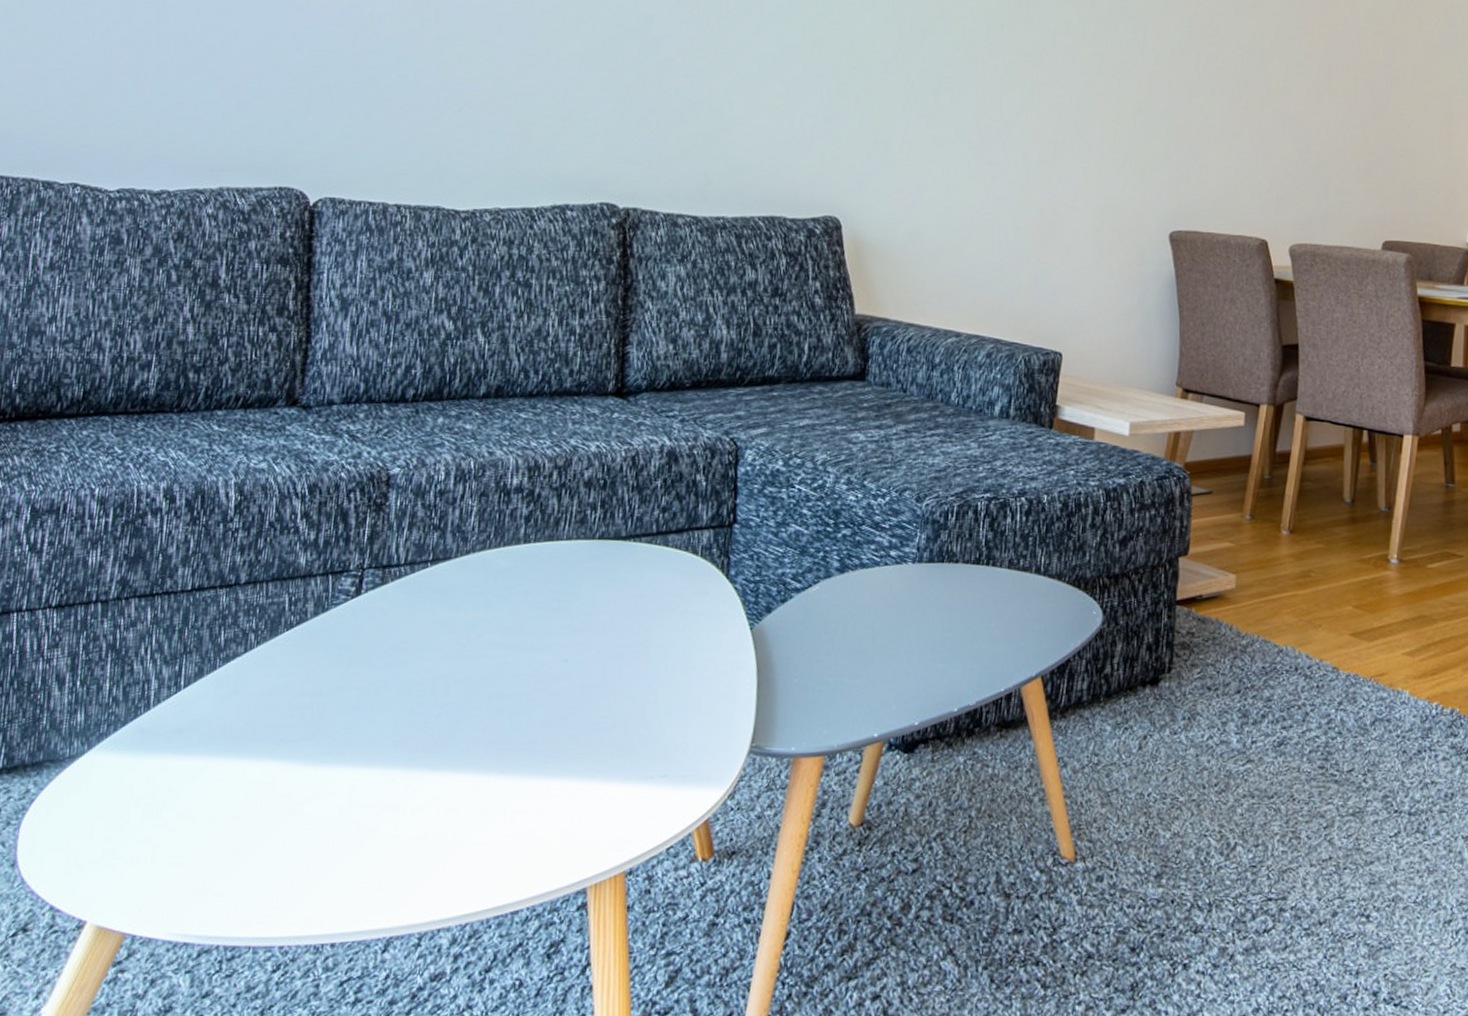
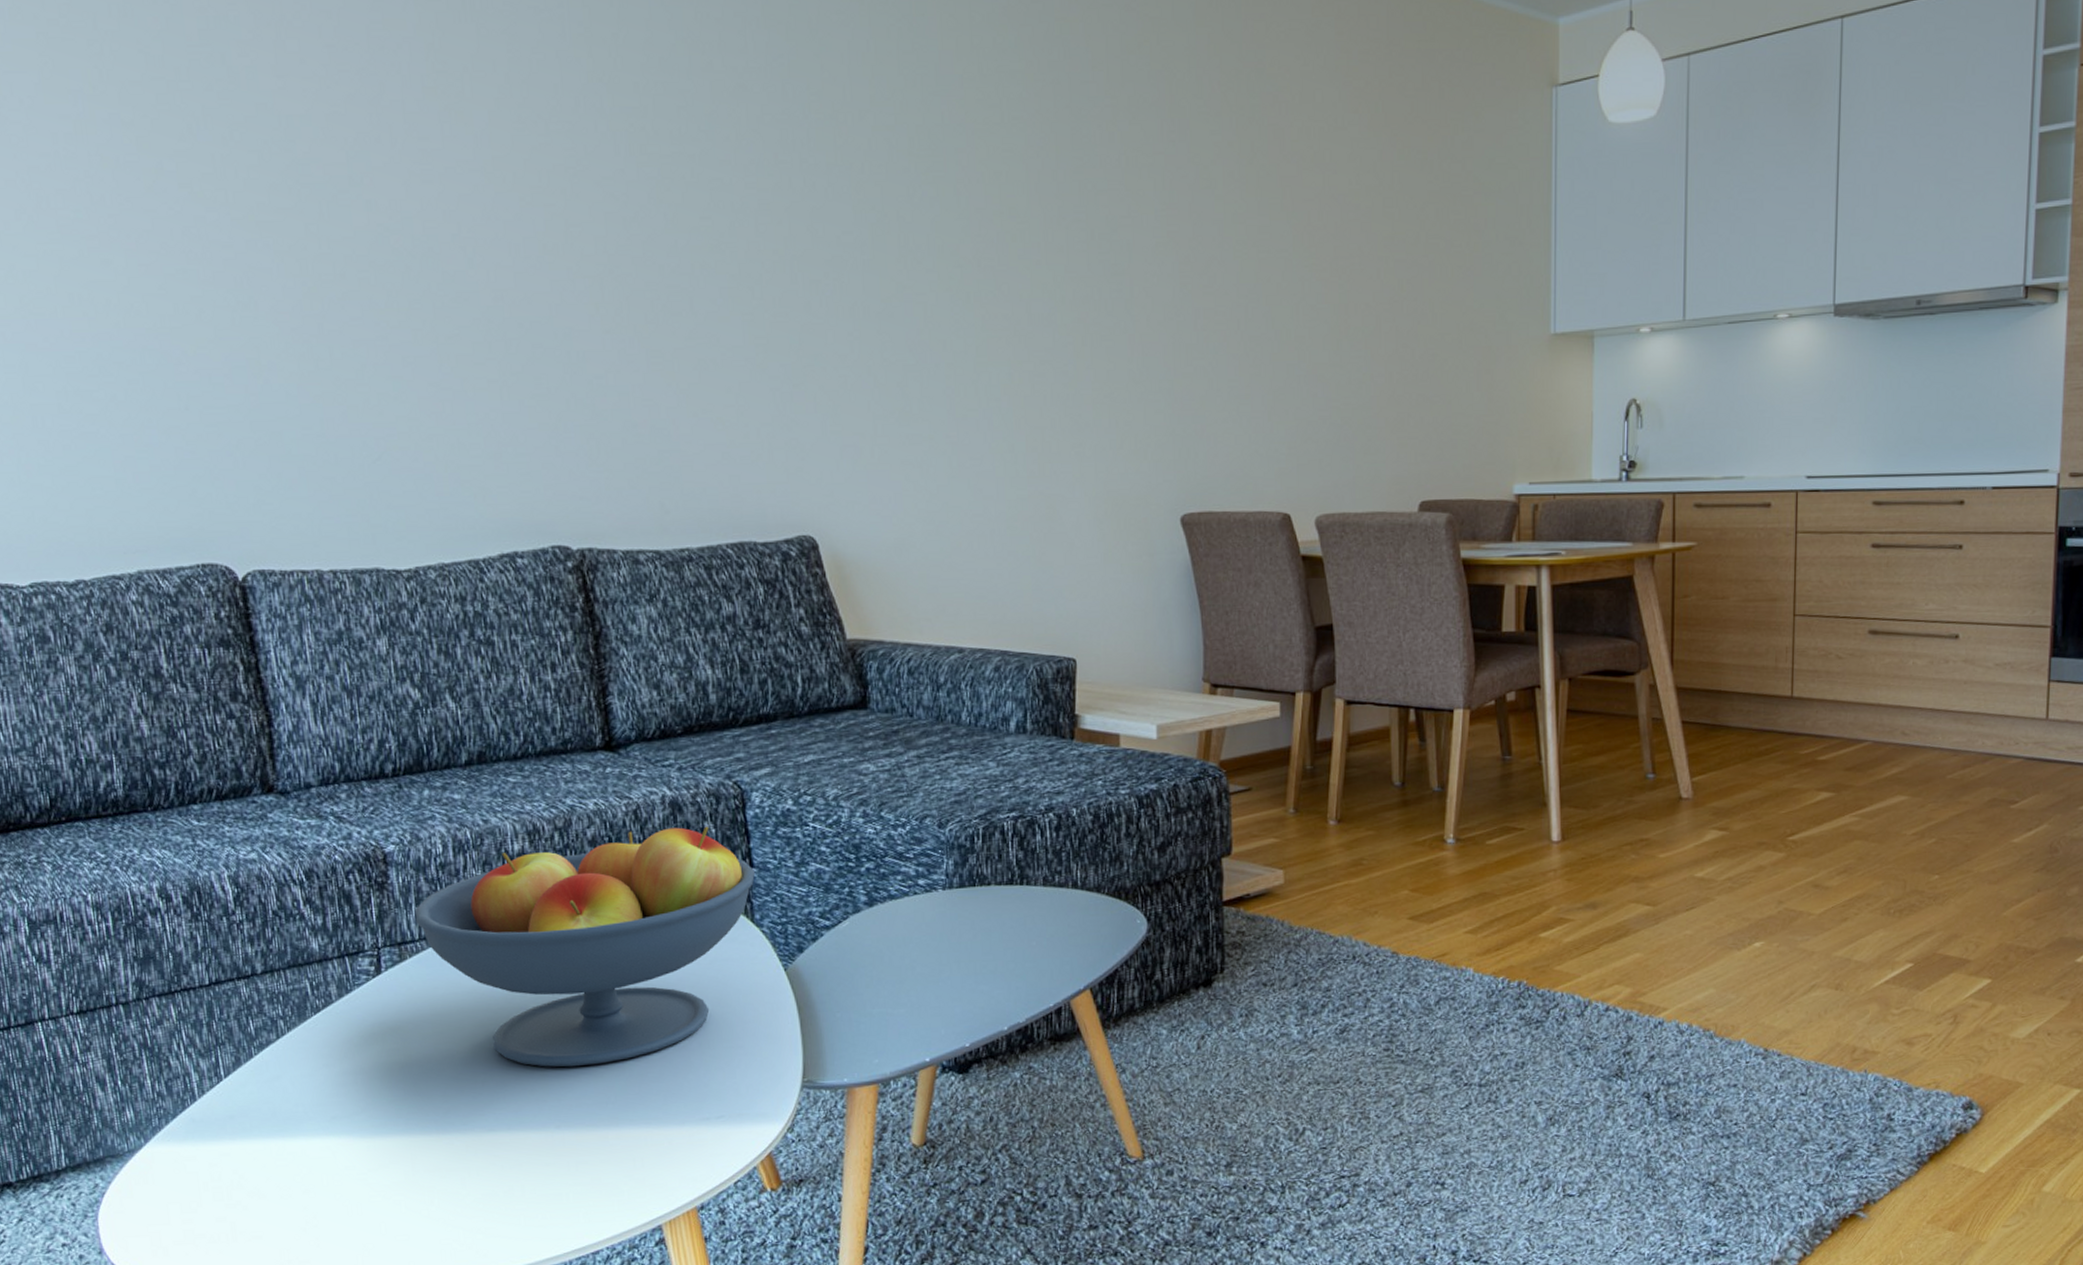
fruit bowl: none [404,476,738,710] -> present [414,826,756,1067]

